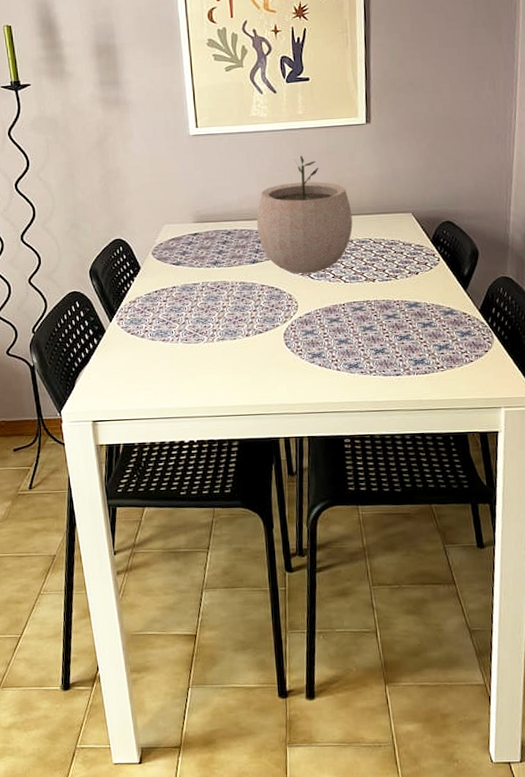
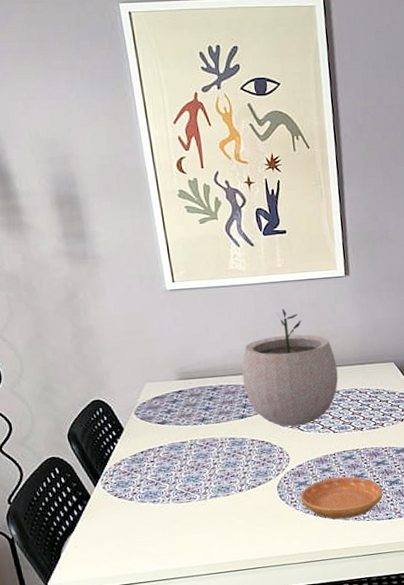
saucer: none [306,328,392,372] -> present [300,476,383,519]

